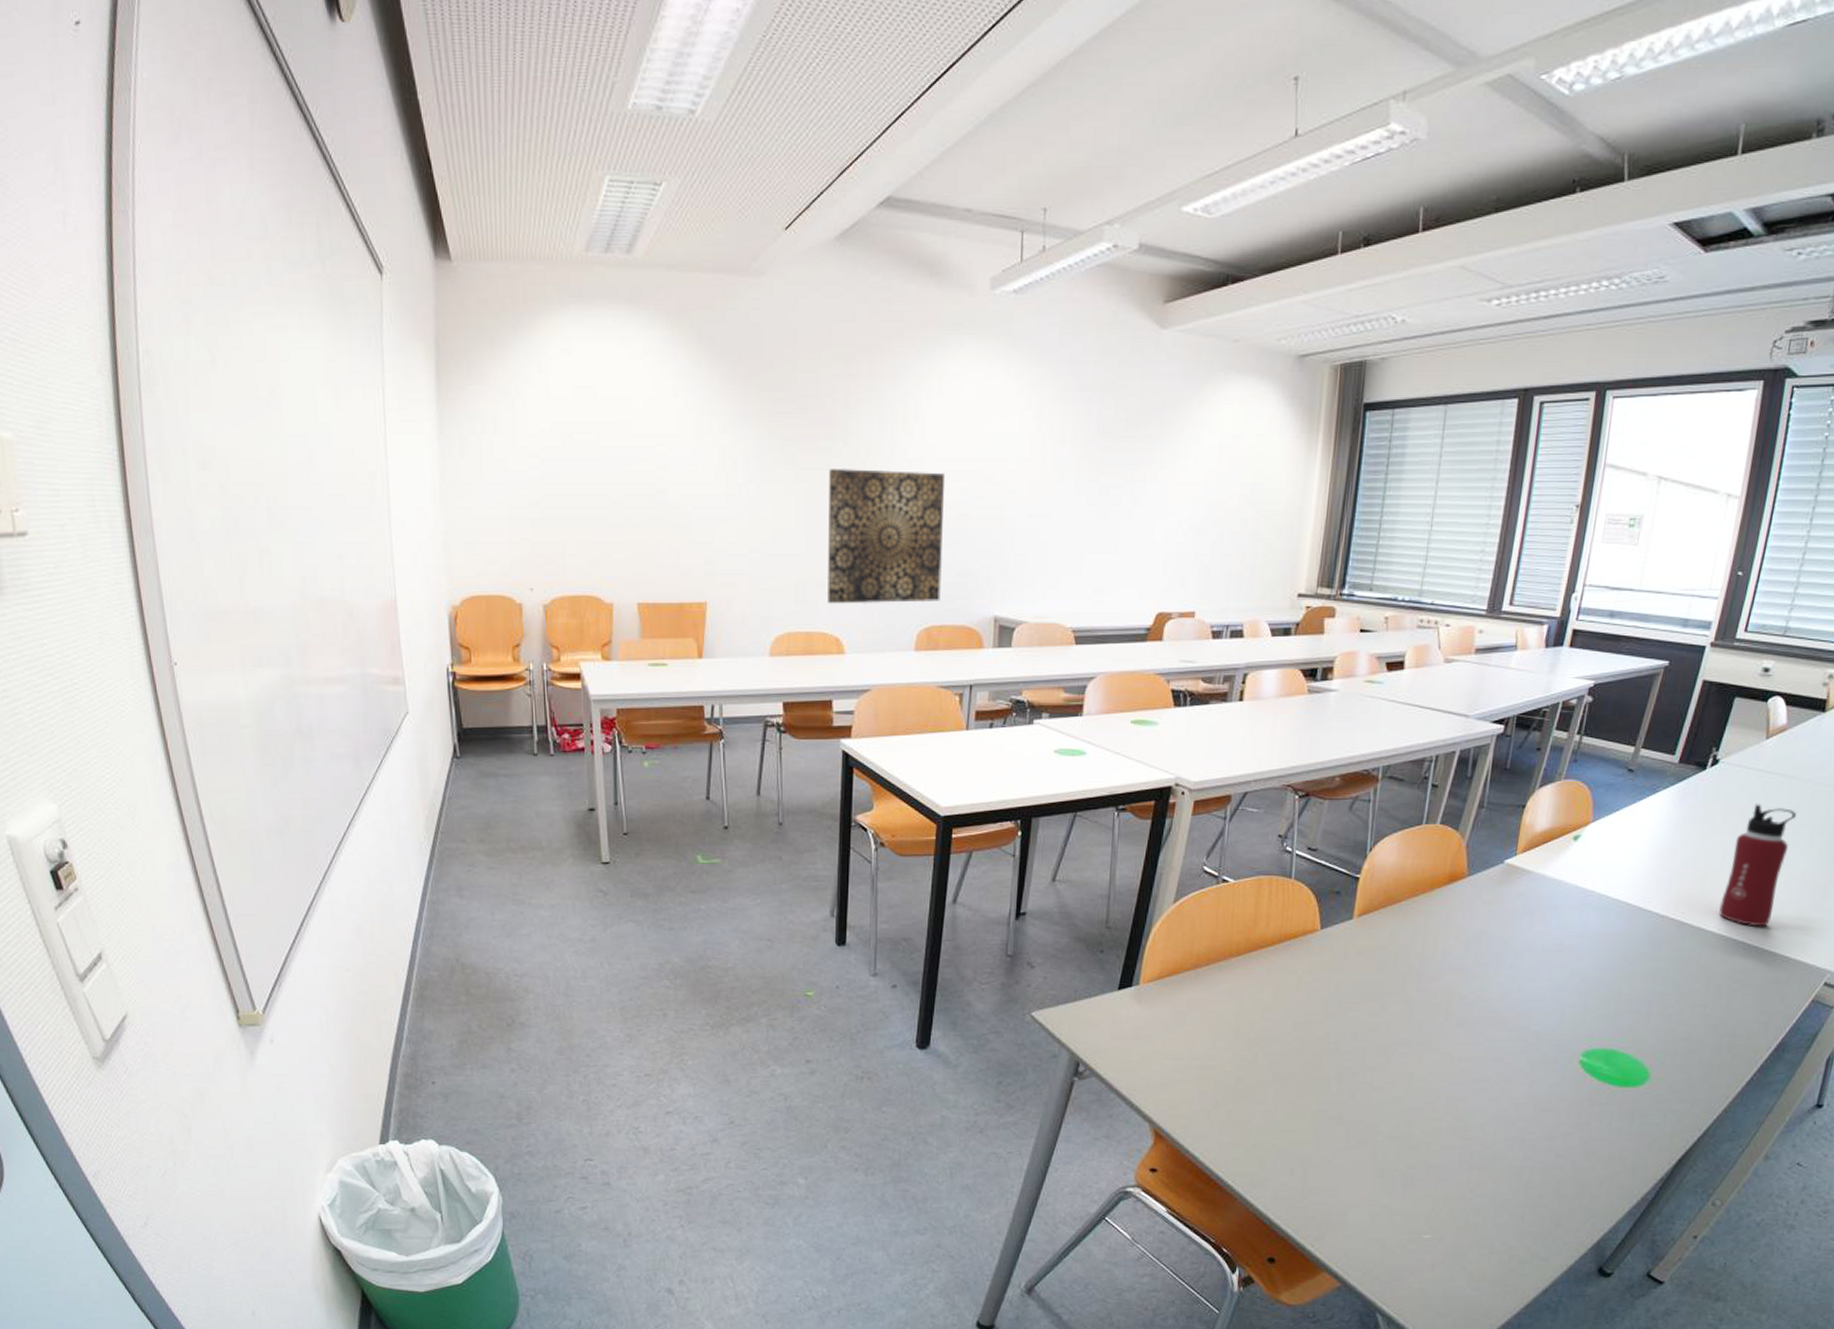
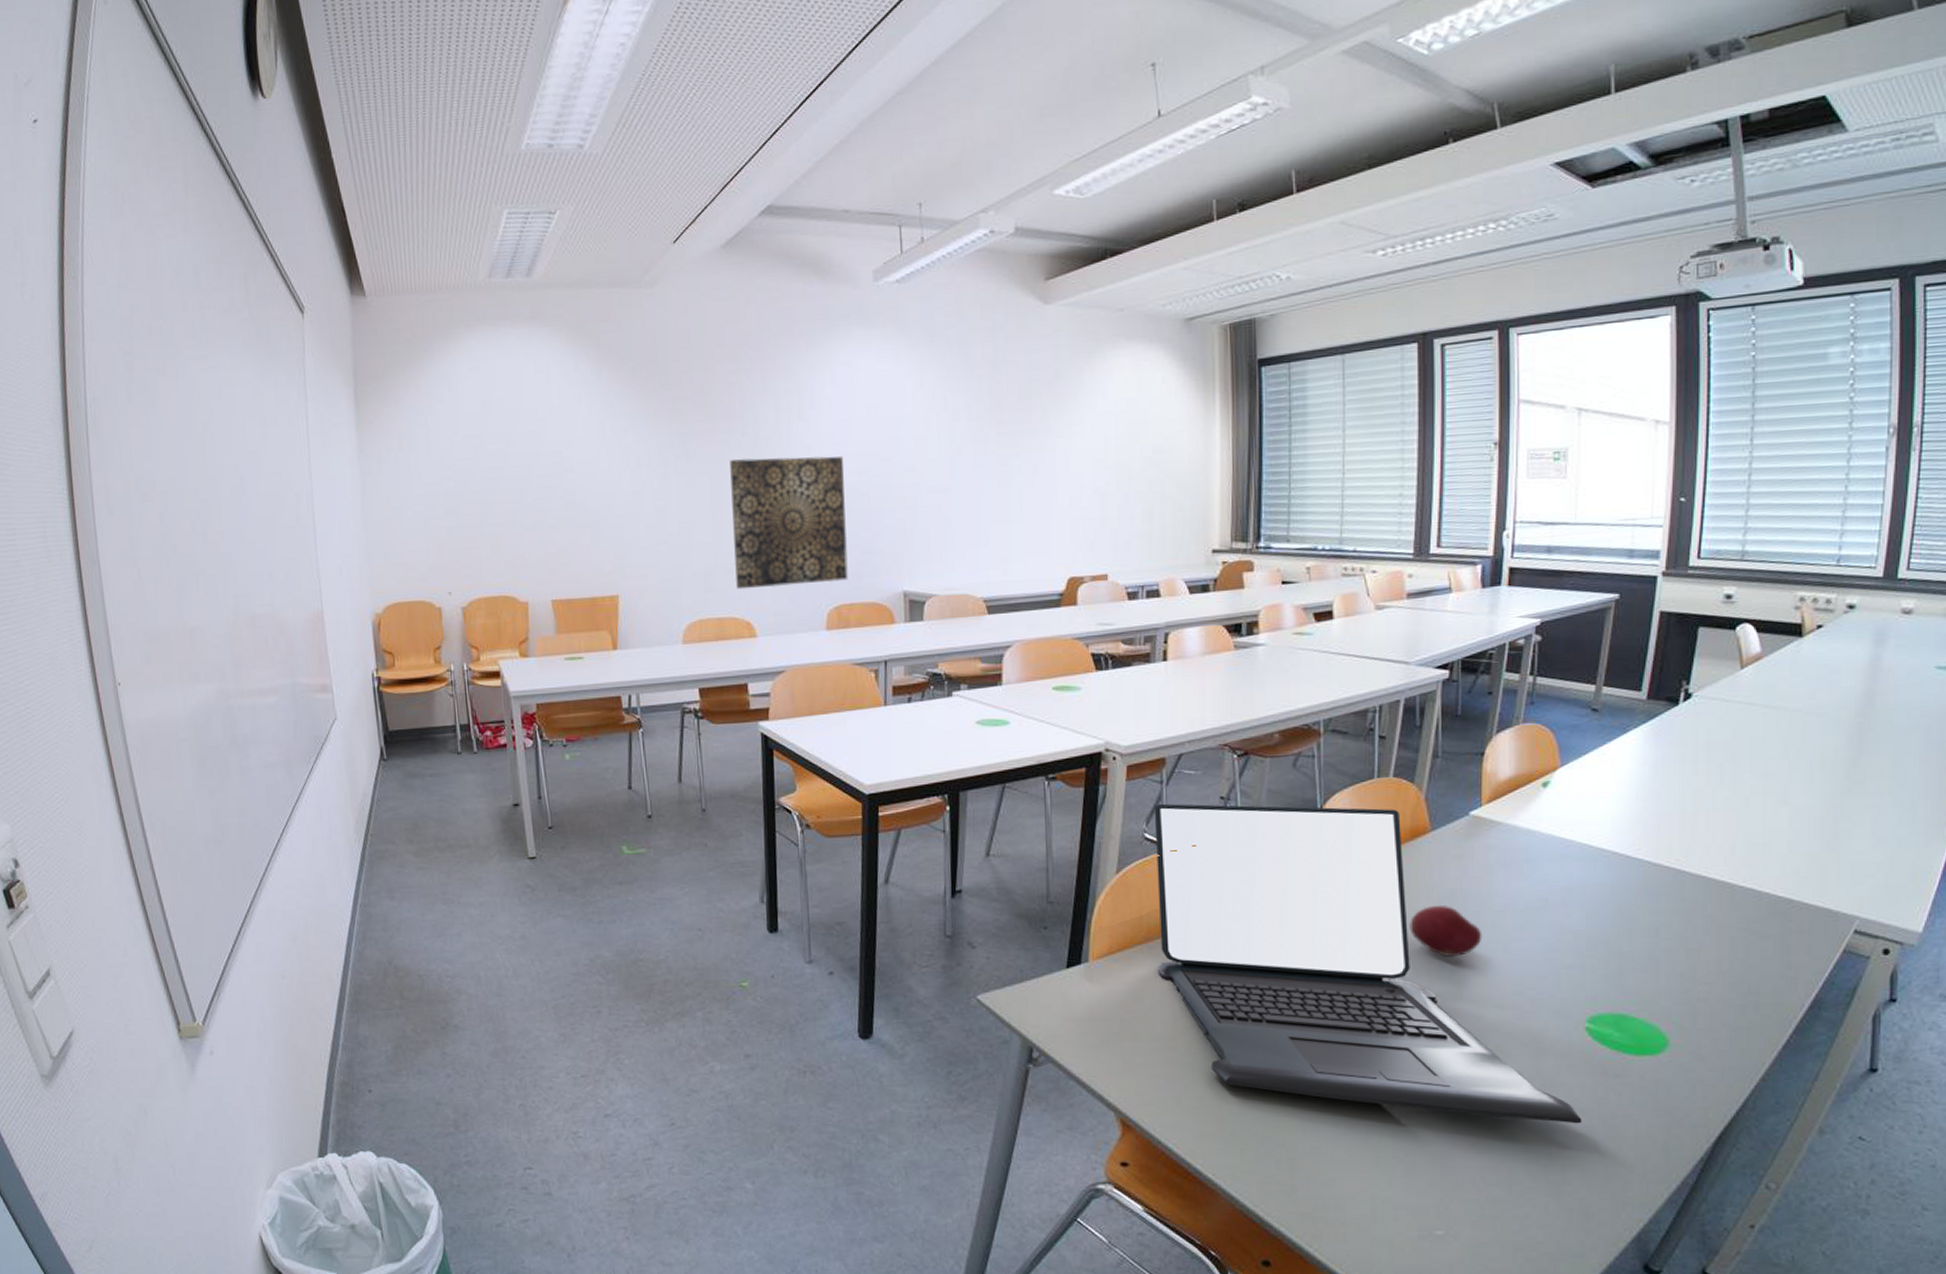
laptop: none [1203,838,1565,1145] -> present [1154,803,1582,1124]
apple: none [1436,945,1501,992] -> present [1409,904,1483,956]
water bottle: present [1718,804,1797,927] -> none [1717,738,1789,872]

